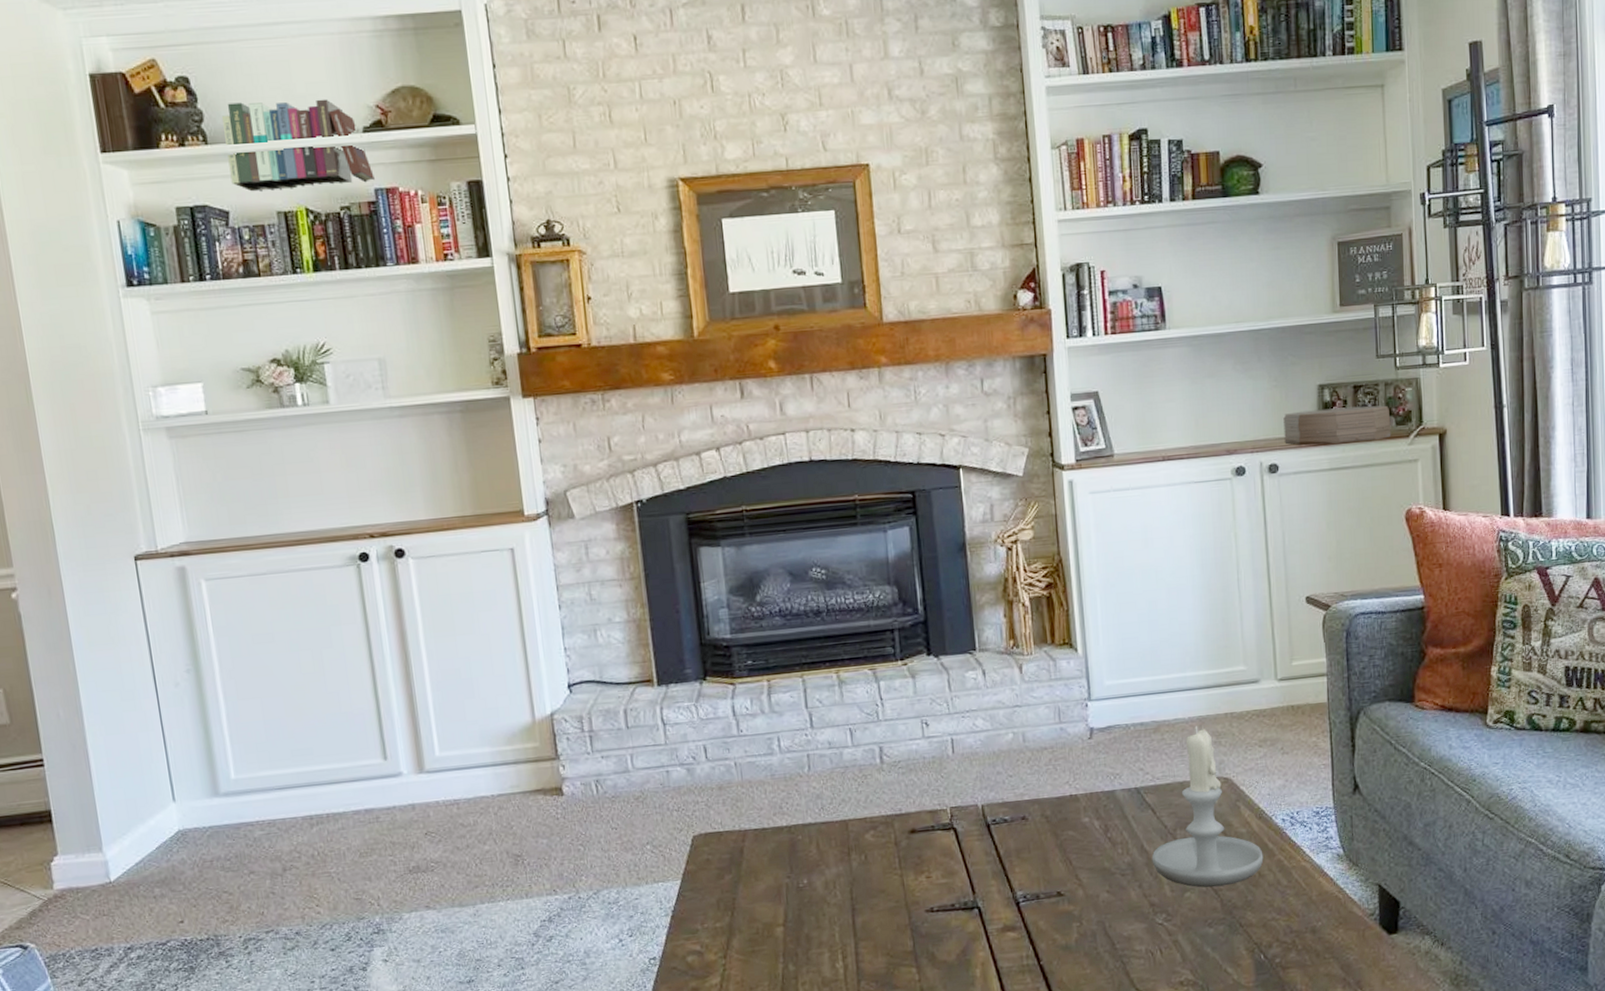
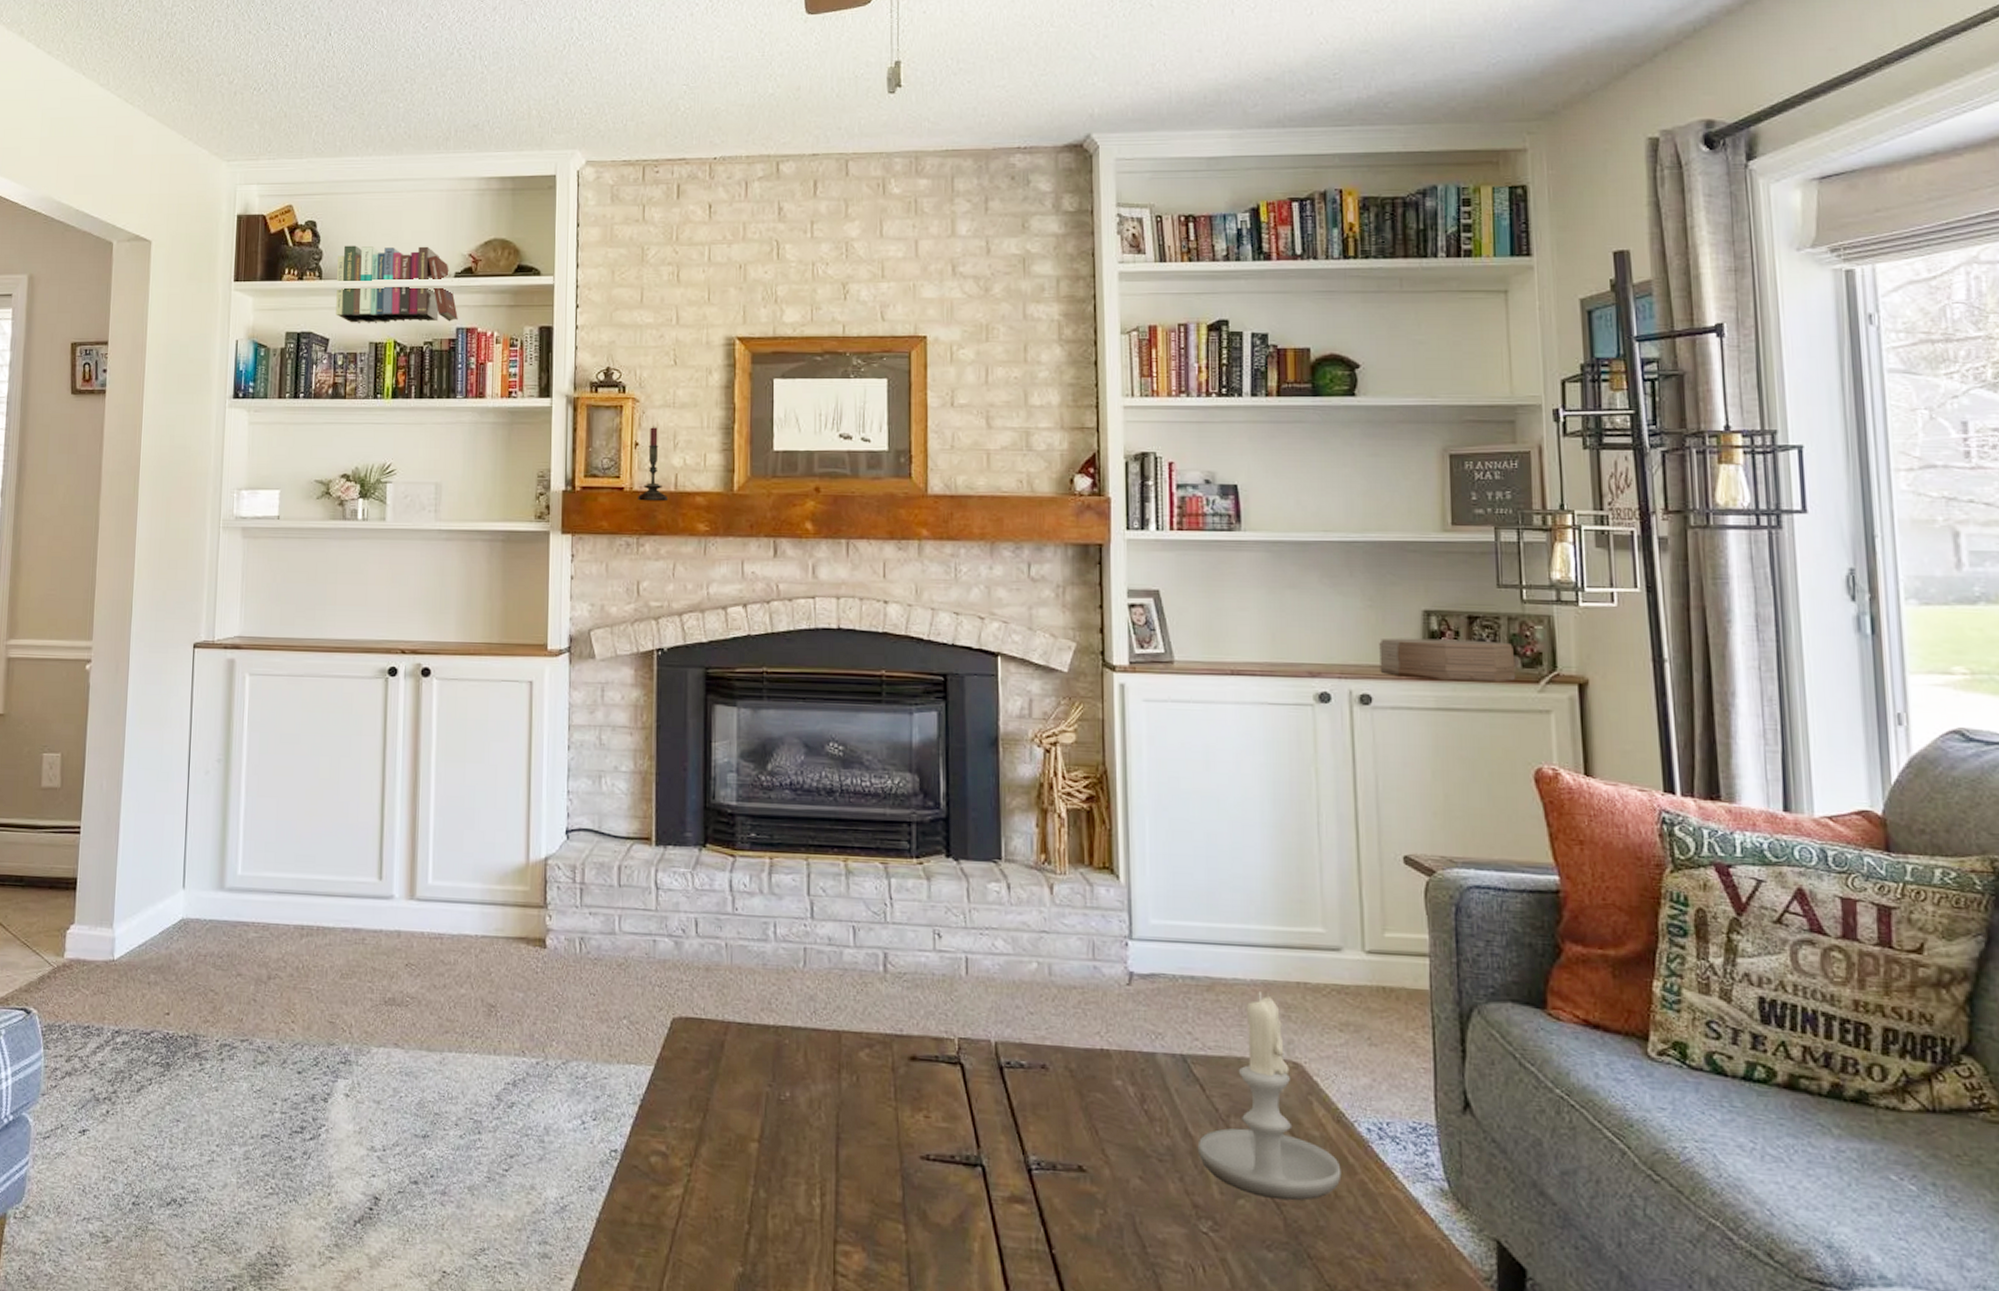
candle: none [597,276,628,357] -> present [638,424,668,502]

